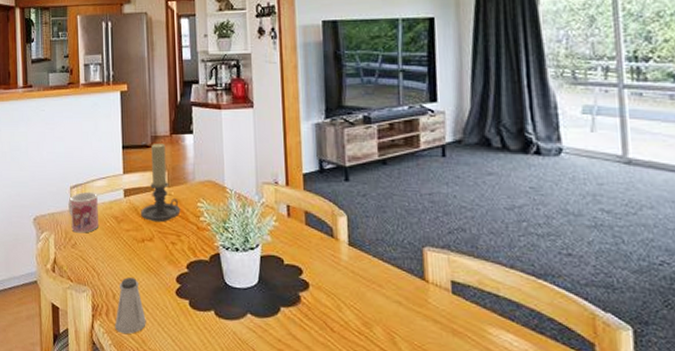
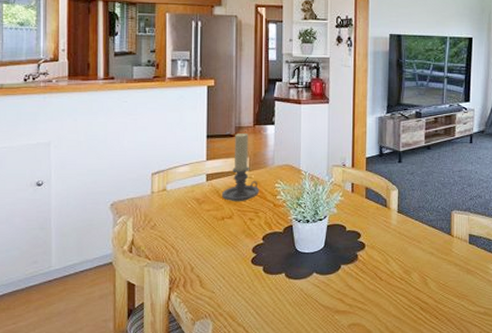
mug: present [68,191,98,233] -> none [149,177,180,215]
saltshaker: present [115,277,146,335] -> none [192,251,222,302]

